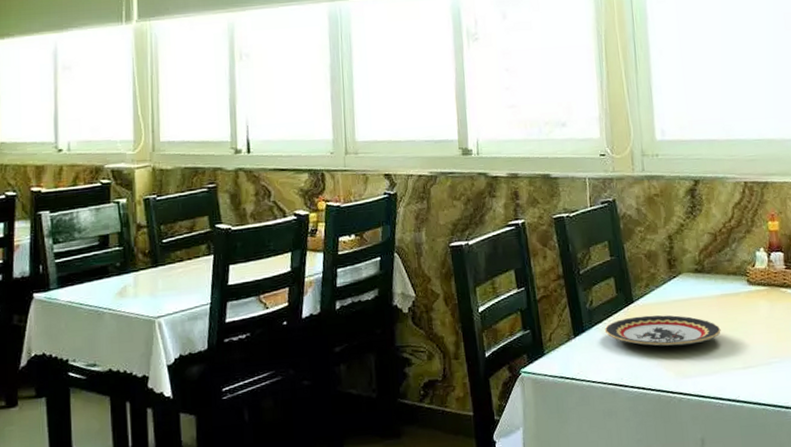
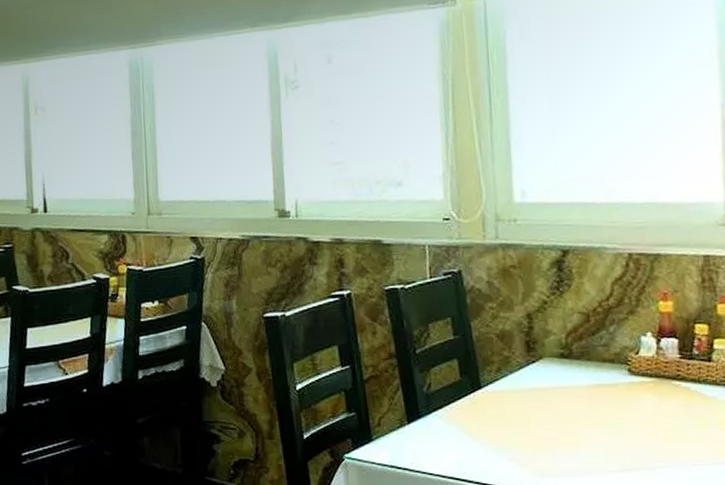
plate: present [604,315,721,346] -> none [445,404,592,440]

